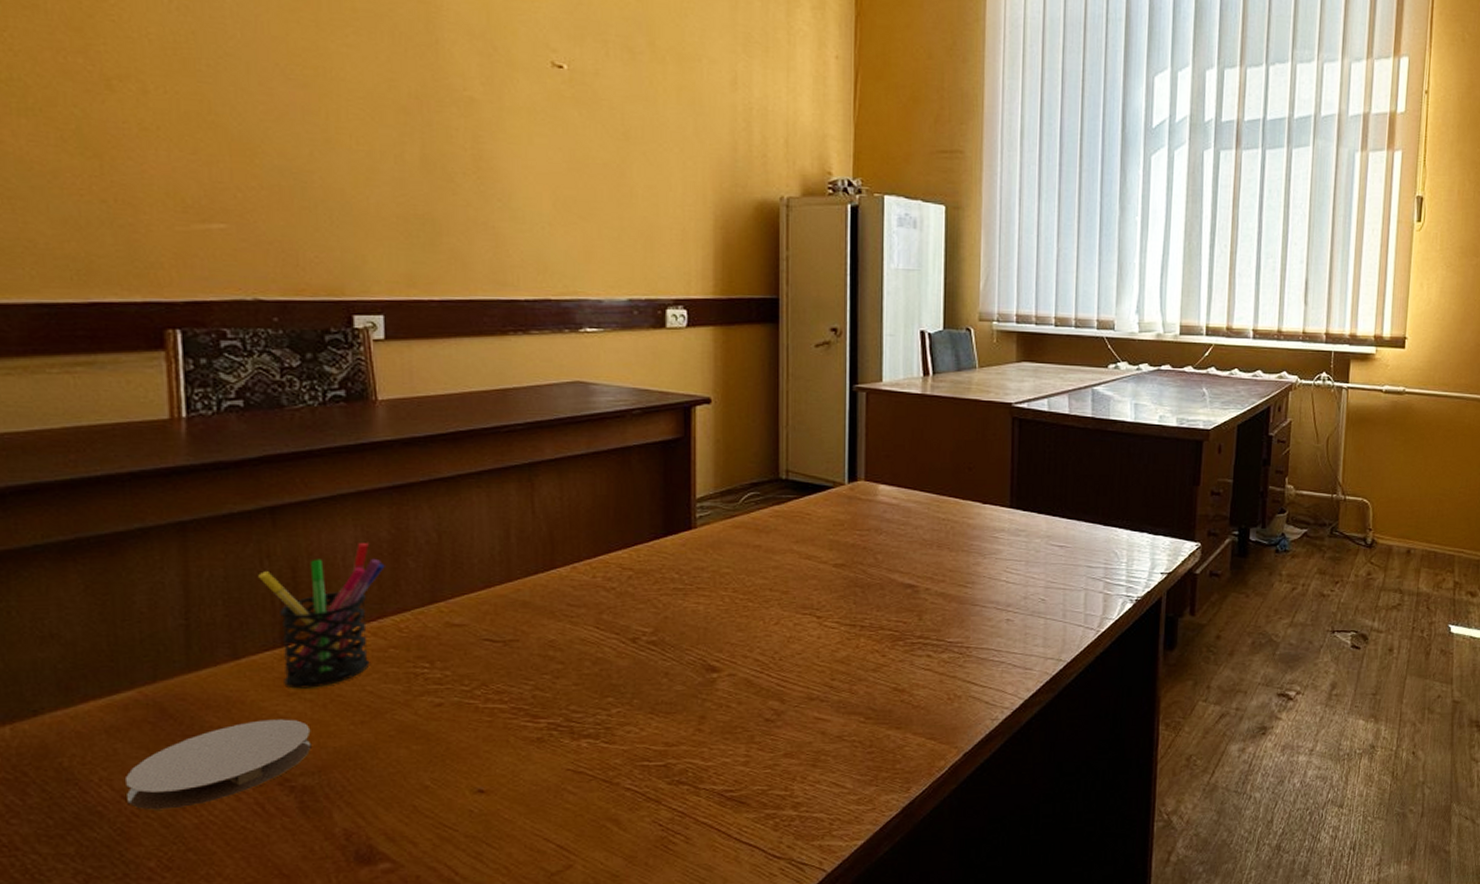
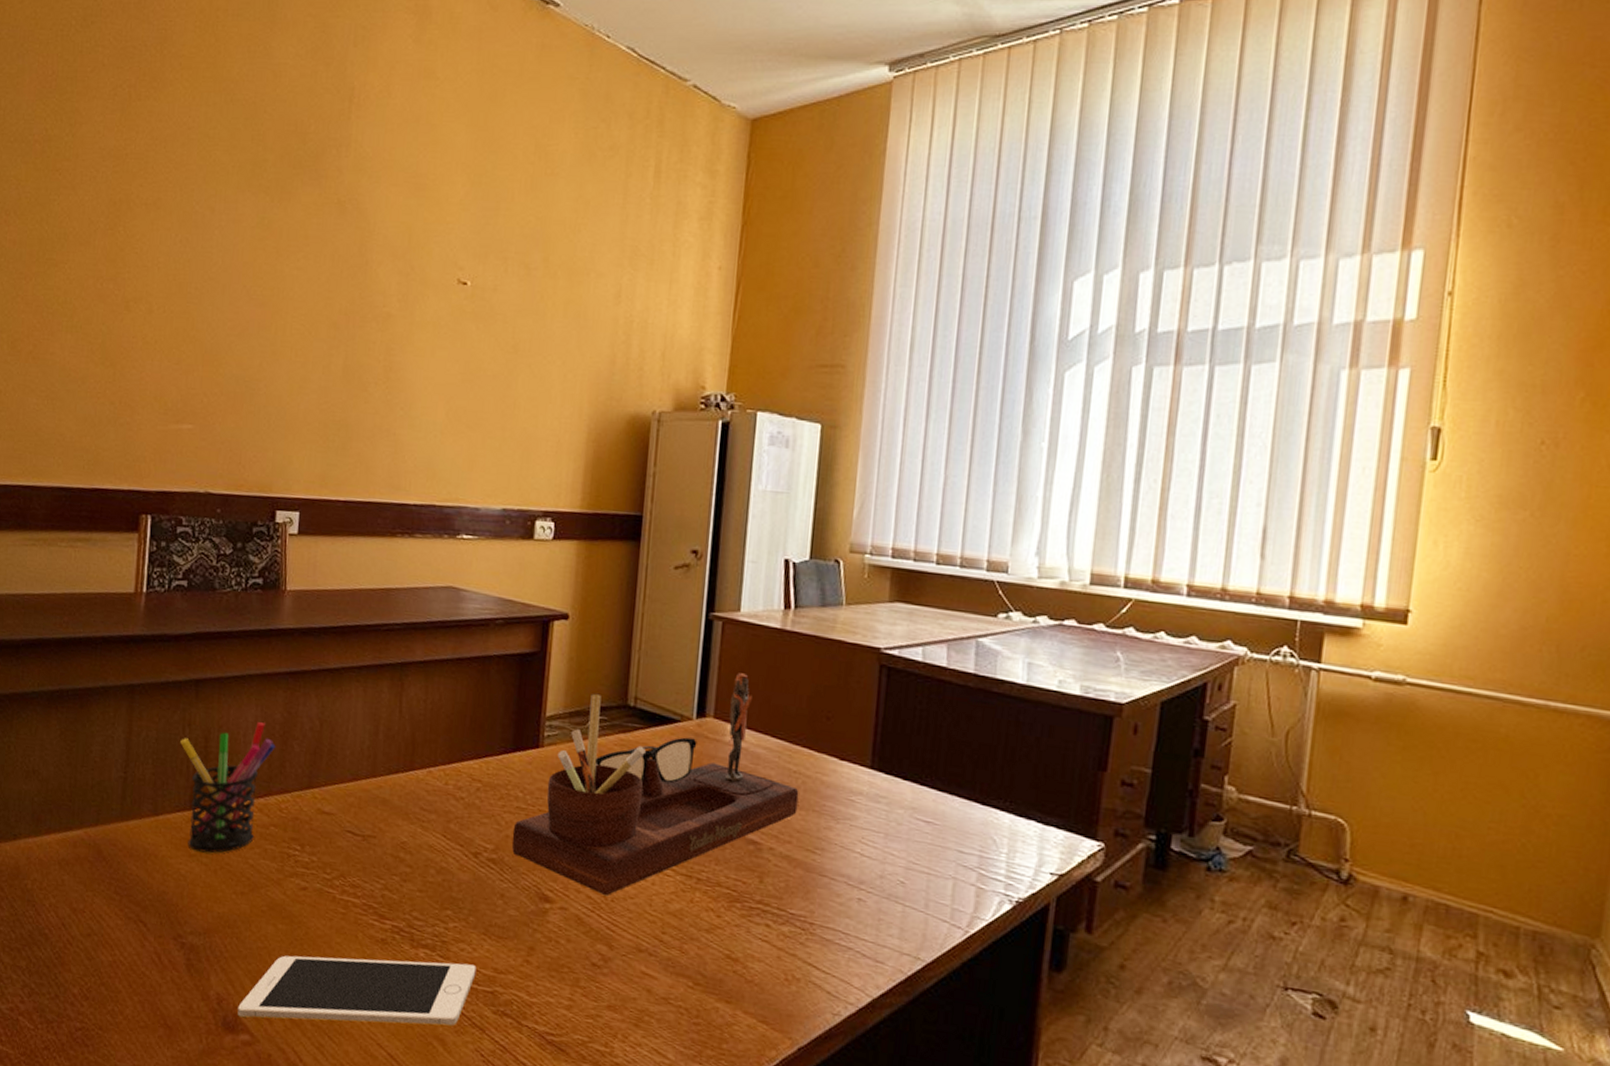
coaster: present [126,719,312,810] -> none [66,875,203,945]
cell phone: none [372,744,646,847] -> present [237,955,477,1026]
desk organizer: none [671,437,949,657] -> present [512,673,799,896]

